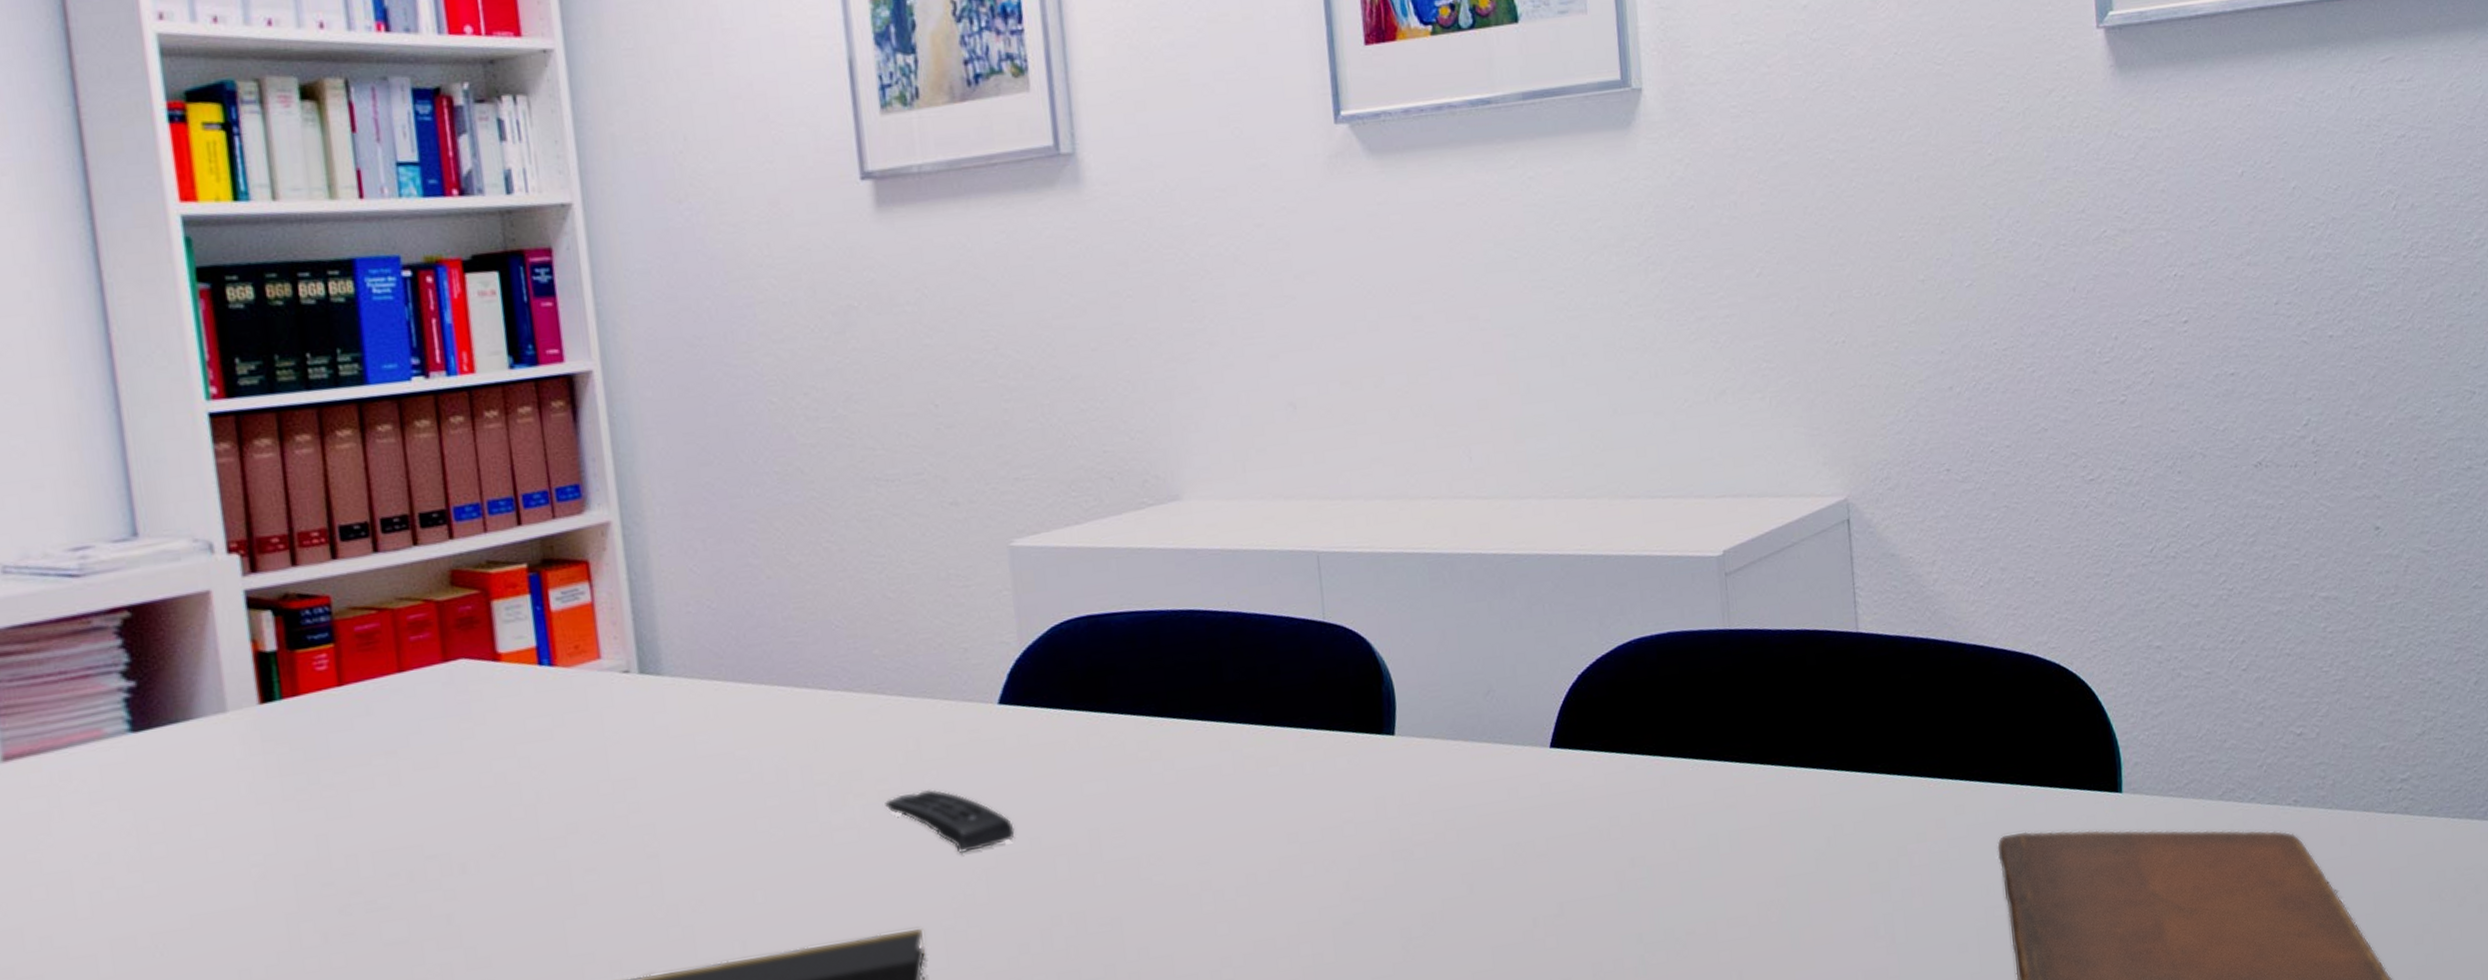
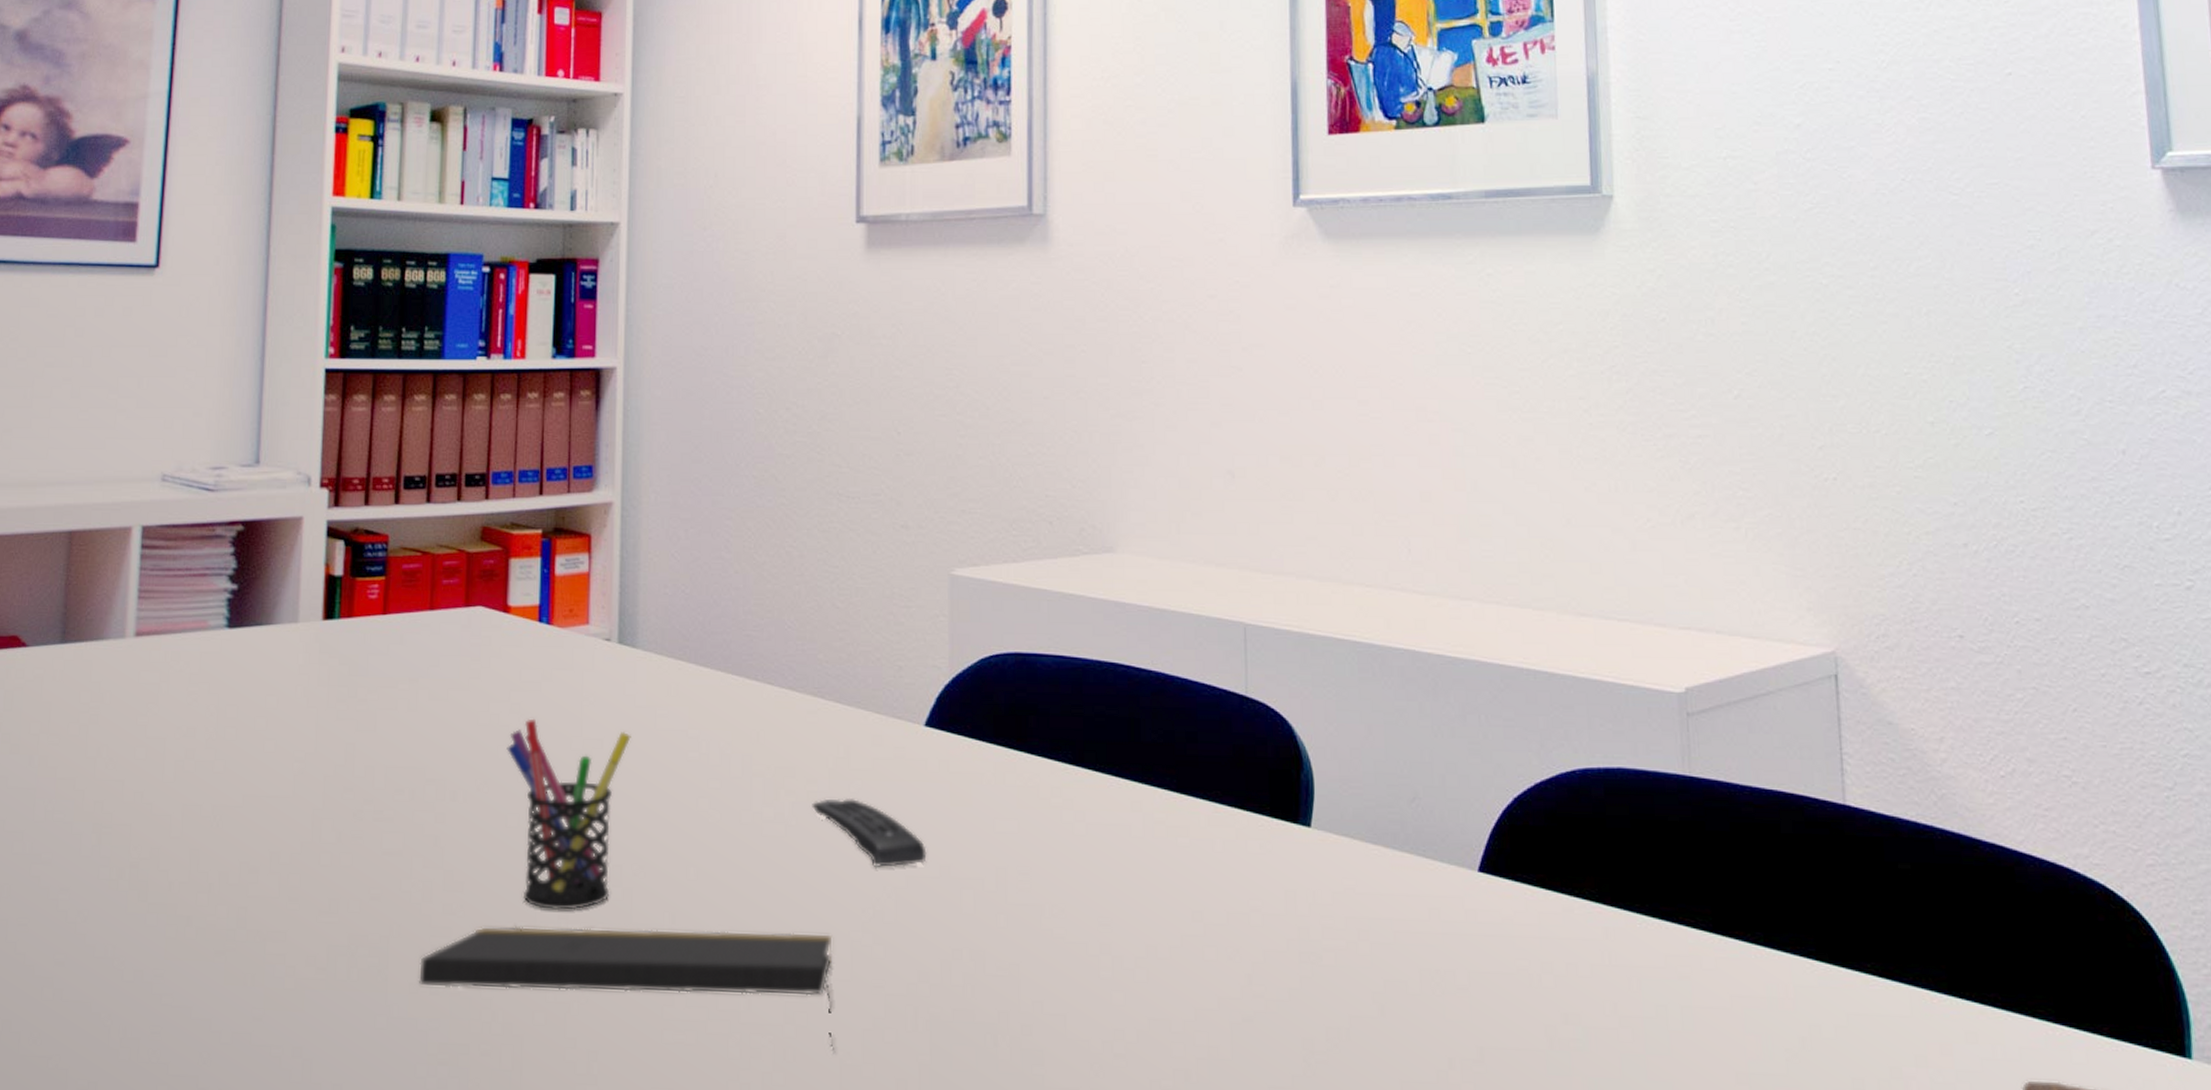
pen holder: none [520,765,670,966] -> present [507,718,631,910]

